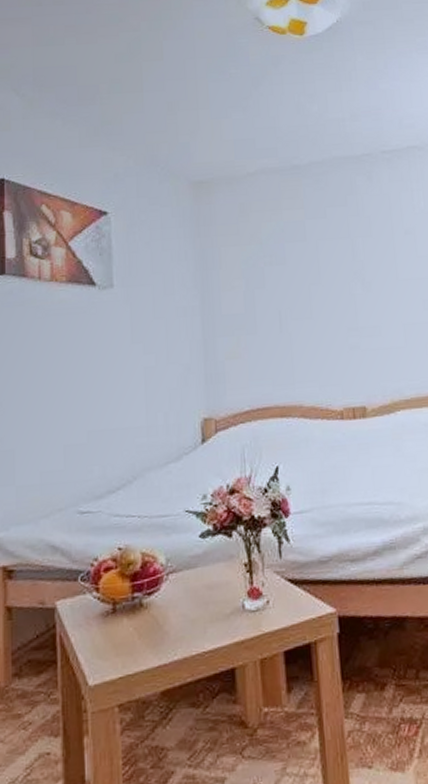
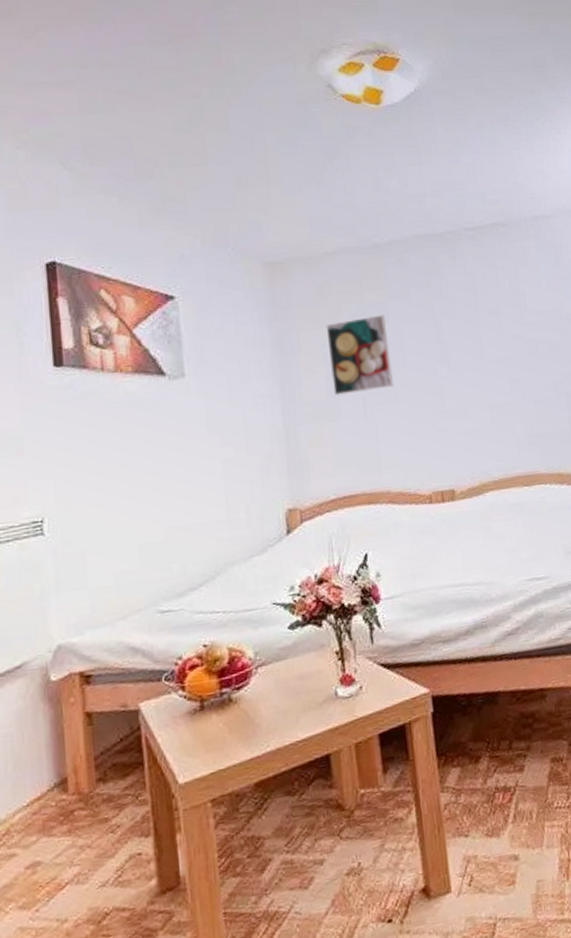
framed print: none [246,232,309,310] -> present [325,314,394,396]

